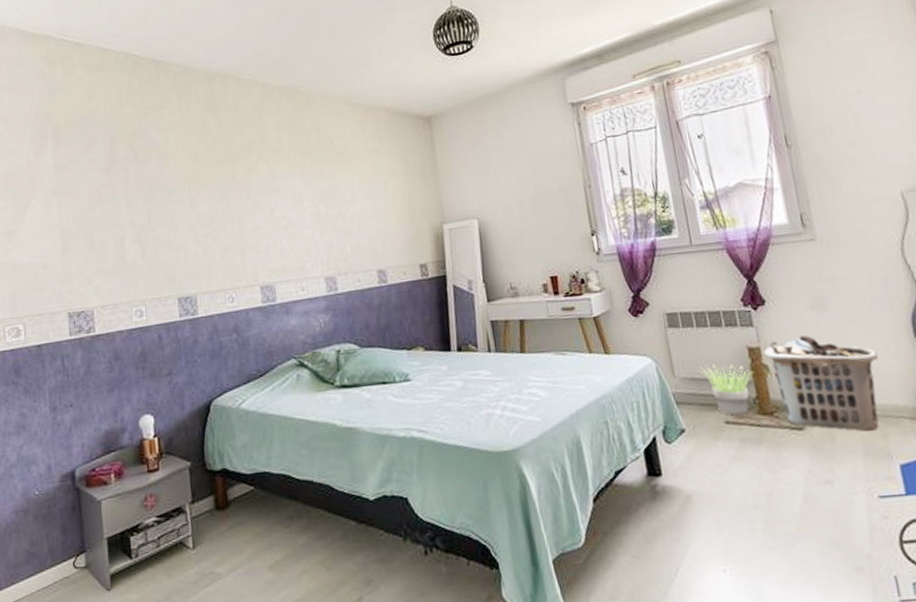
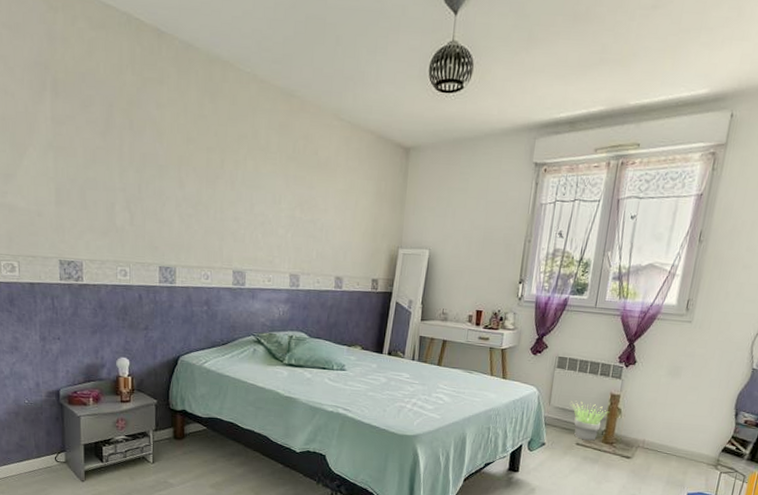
clothes hamper: present [764,335,879,431] -> none [621,393,703,468]

